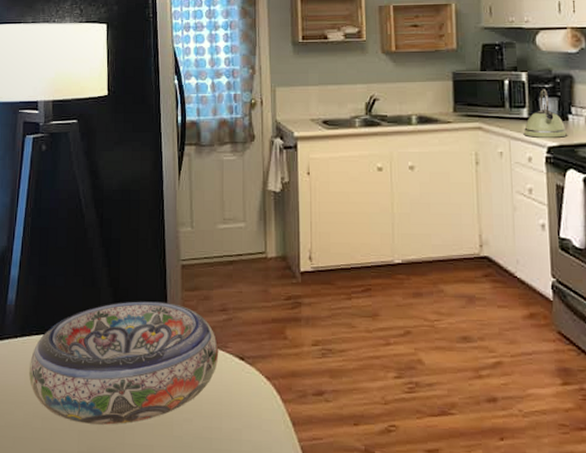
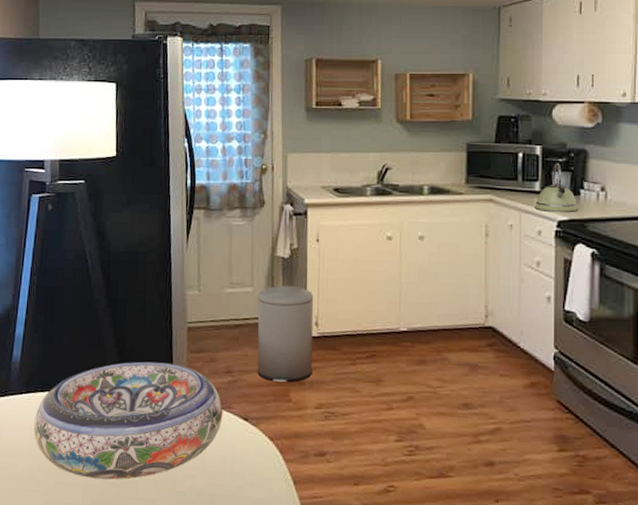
pedal bin: none [251,220,307,320] -> present [257,285,314,383]

